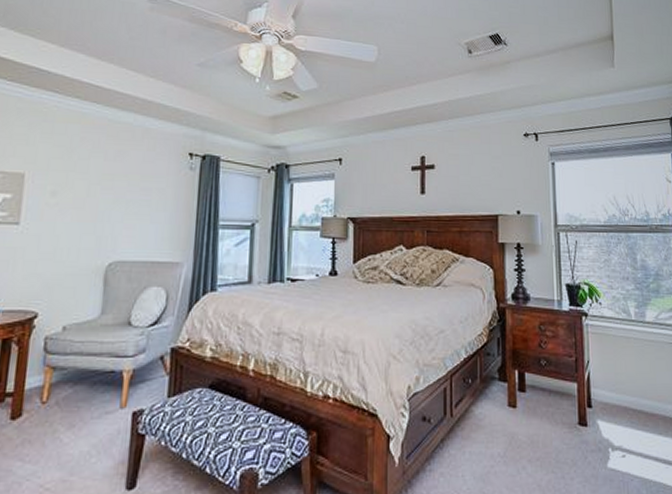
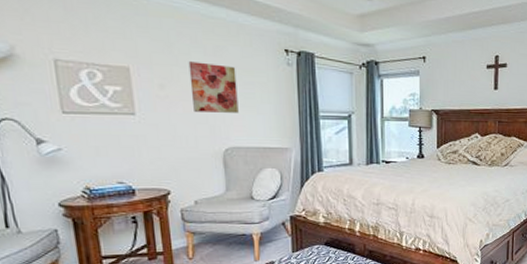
wall art: none [82,167,135,222] -> present [188,61,239,113]

